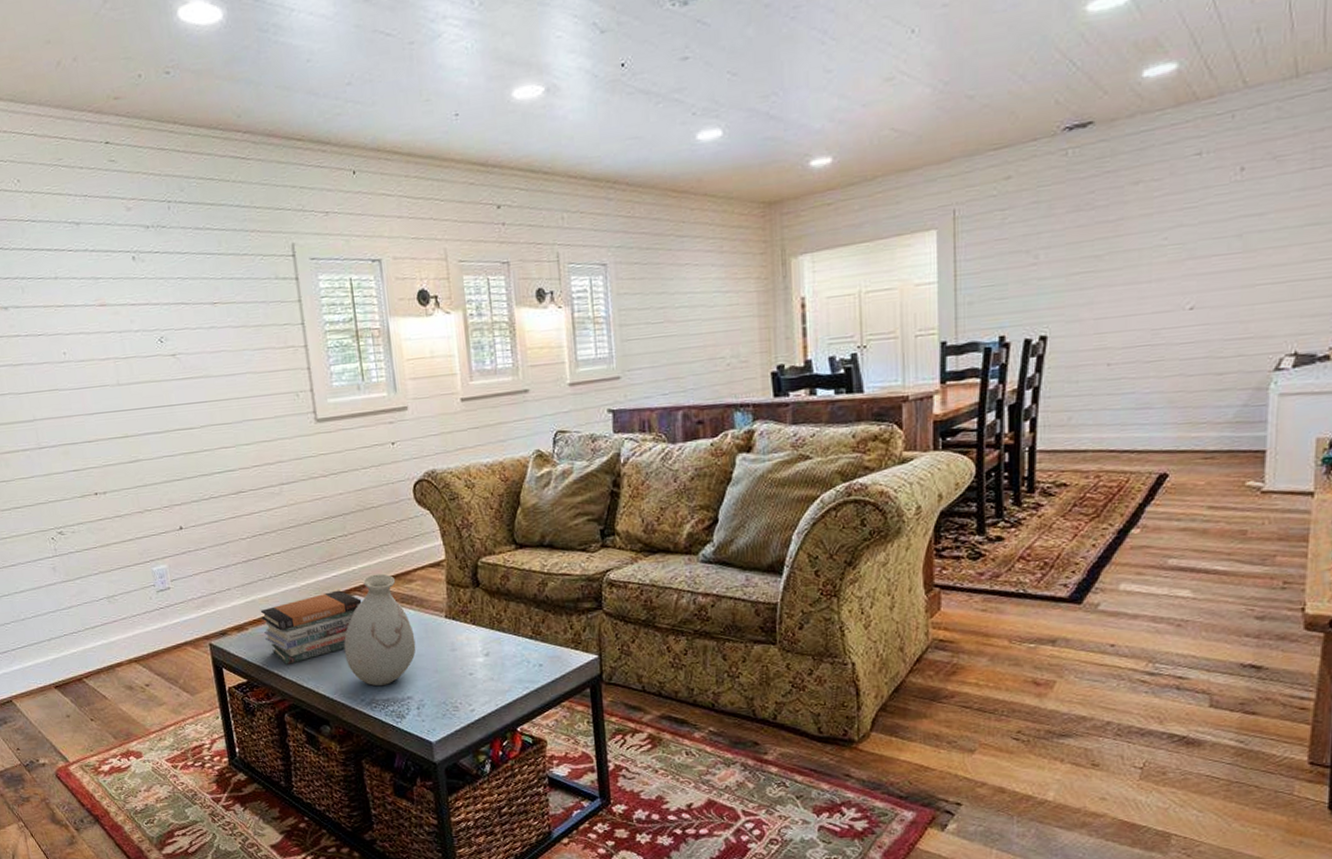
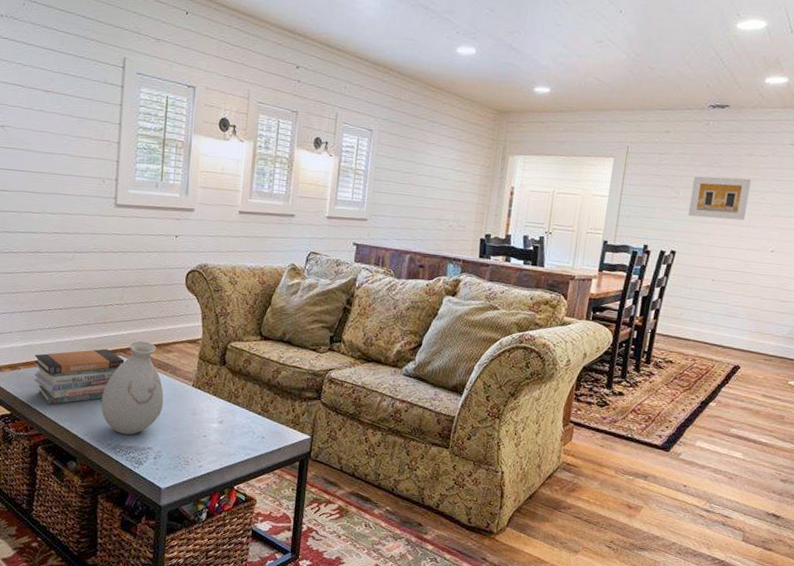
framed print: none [1056,215,1144,286] -> present [688,176,752,221]

